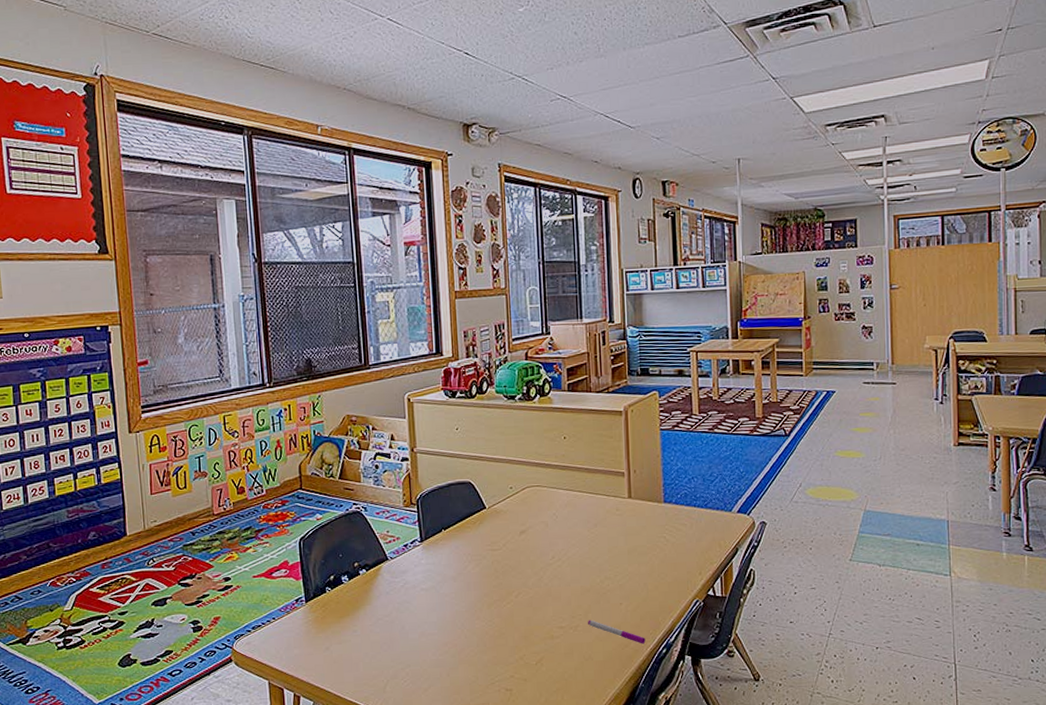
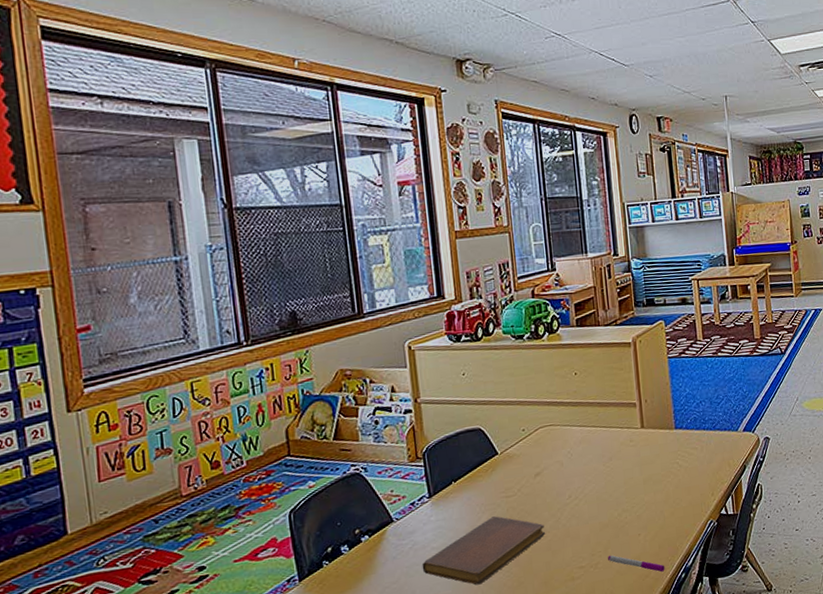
notebook: none [411,567,528,629] -> present [422,516,546,585]

